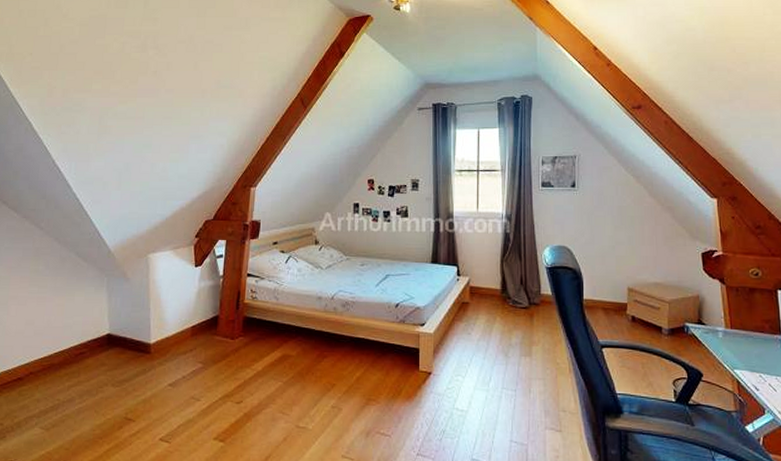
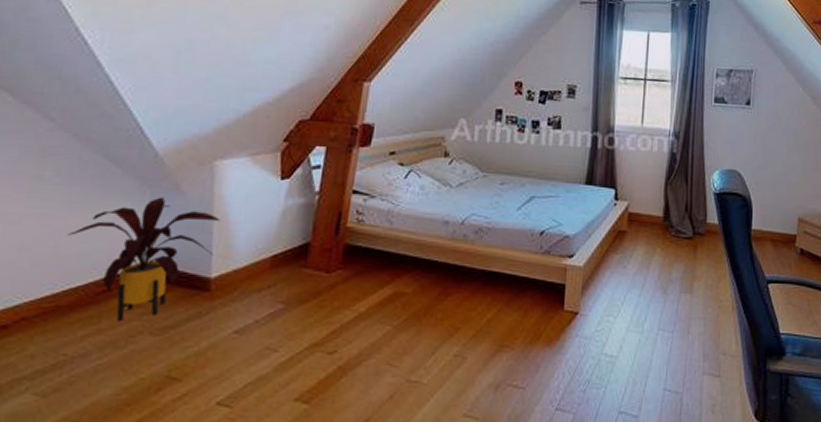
house plant: none [56,283,155,375] -> present [68,197,220,321]

